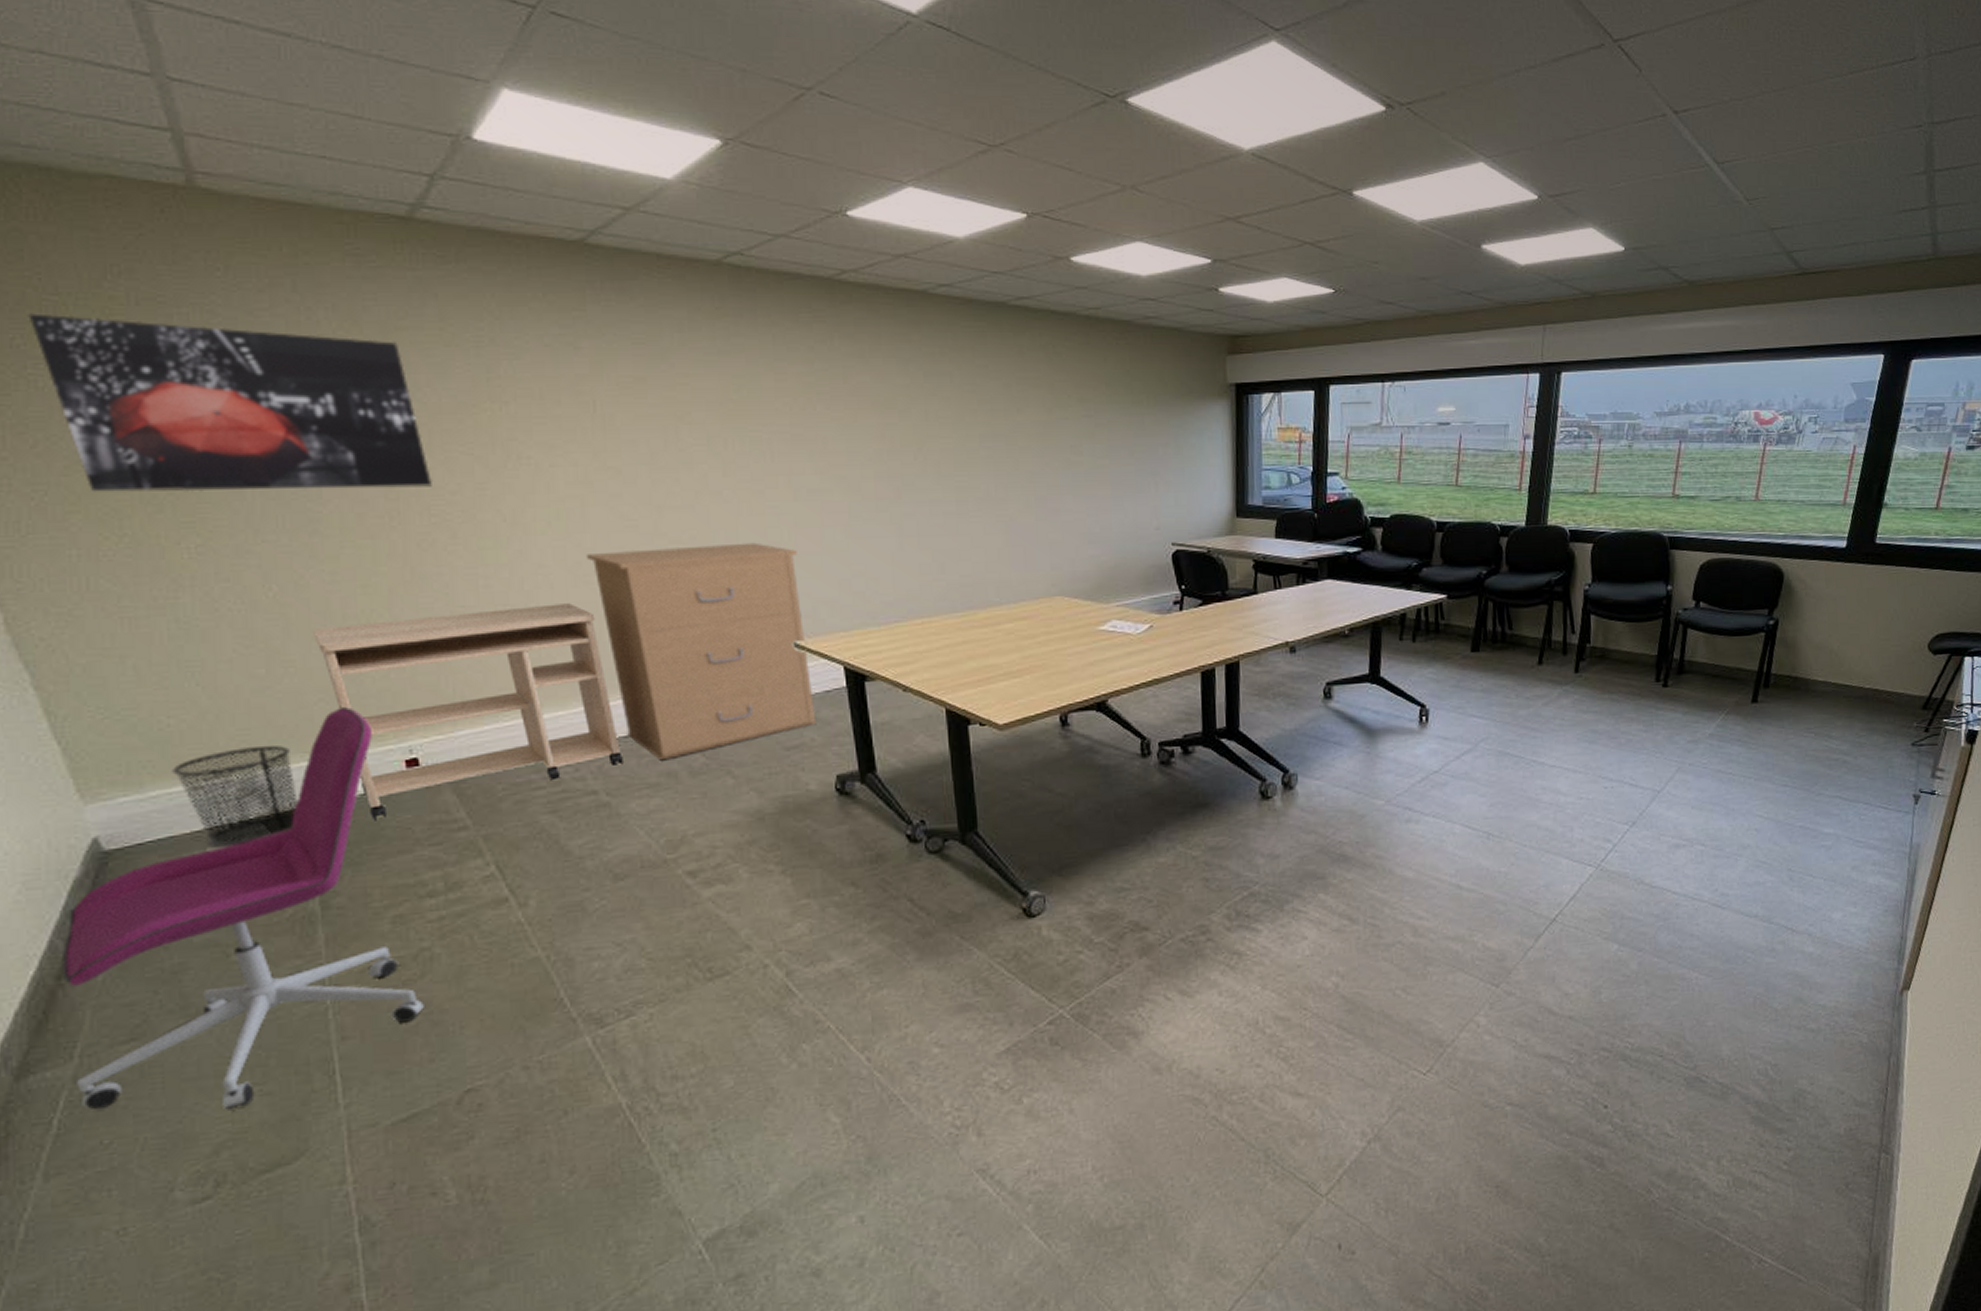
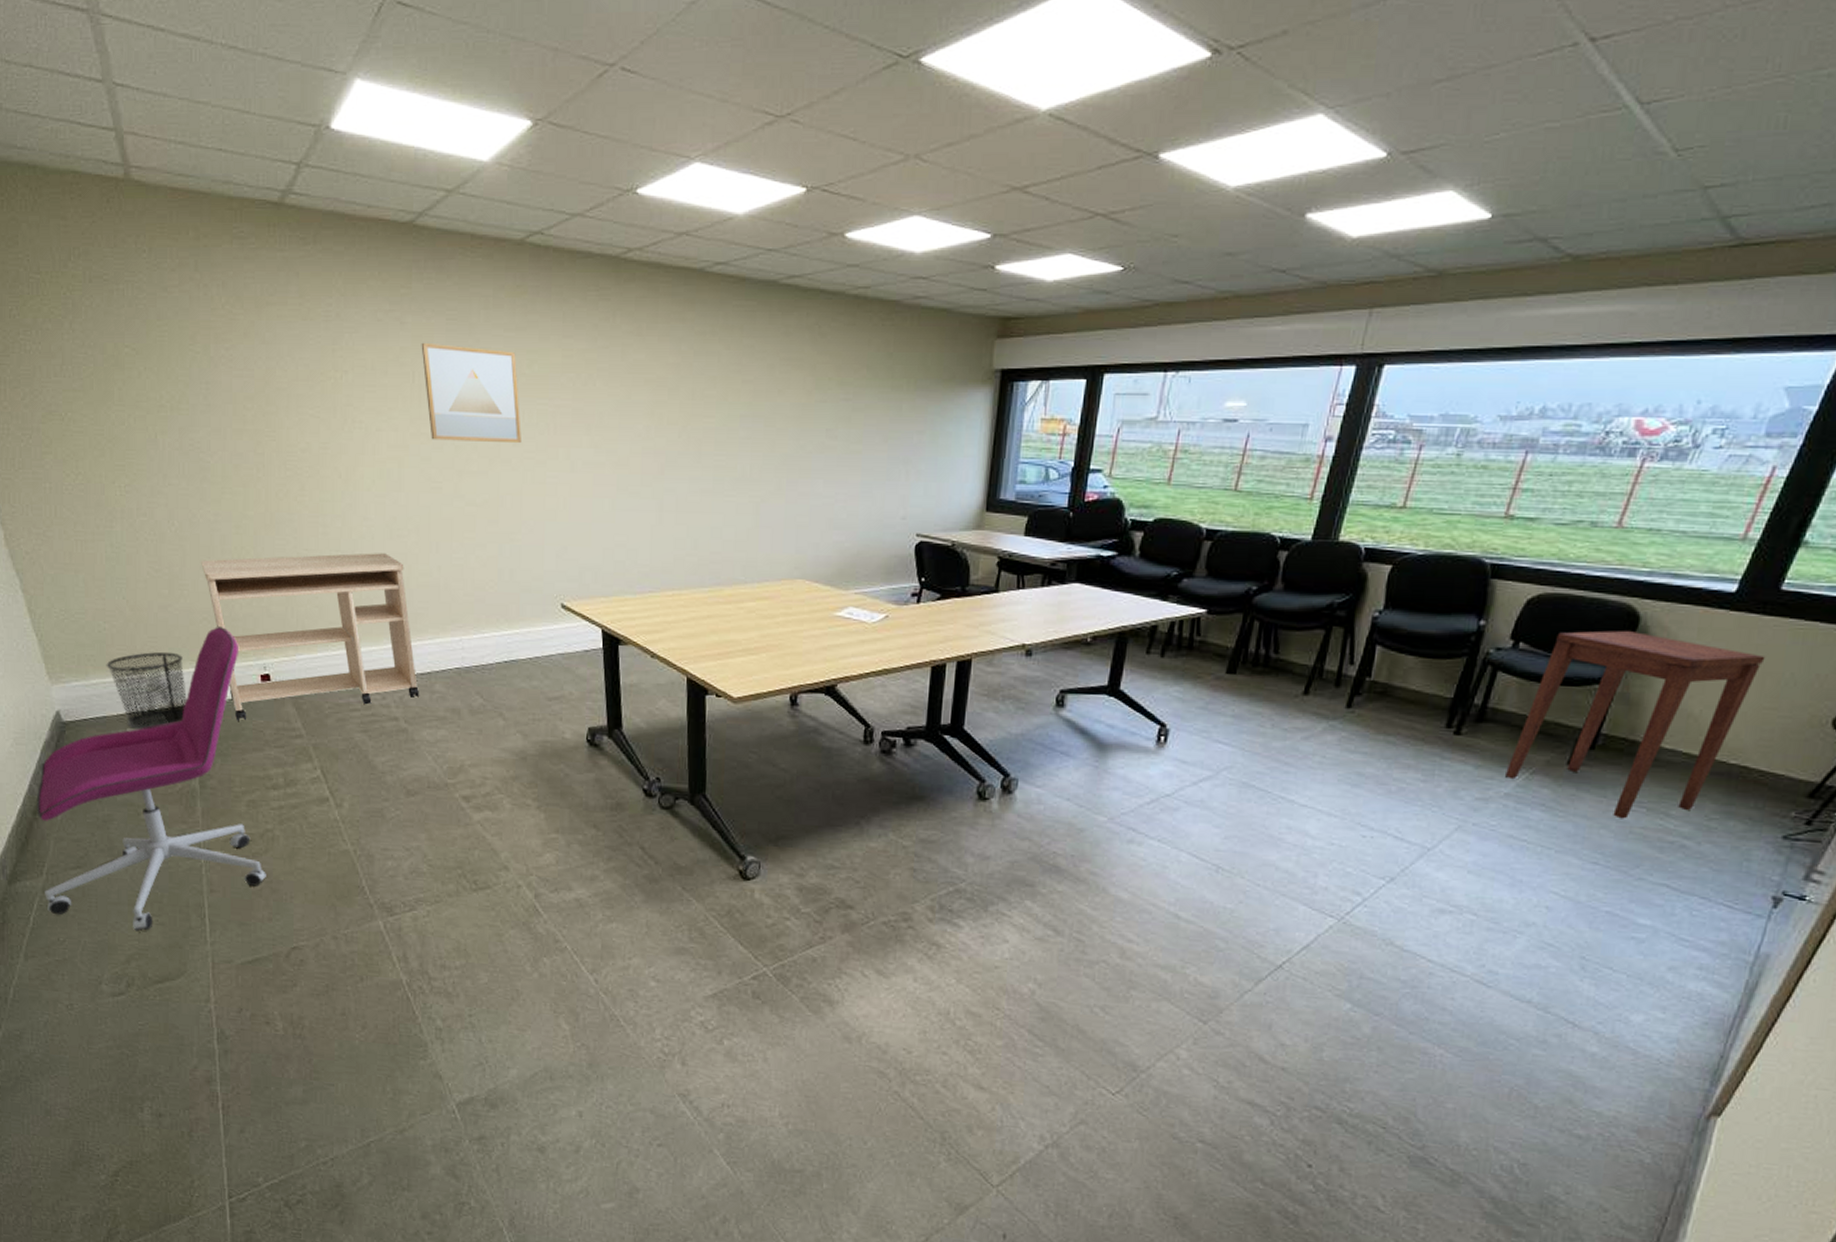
wall art: present [28,313,432,492] -> none [21,289,288,444]
filing cabinet: present [585,542,817,761] -> none [400,508,575,698]
wall art: none [602,368,733,474] -> present [421,342,521,444]
side table: none [1707,585,1875,745] -> present [1506,630,1766,819]

